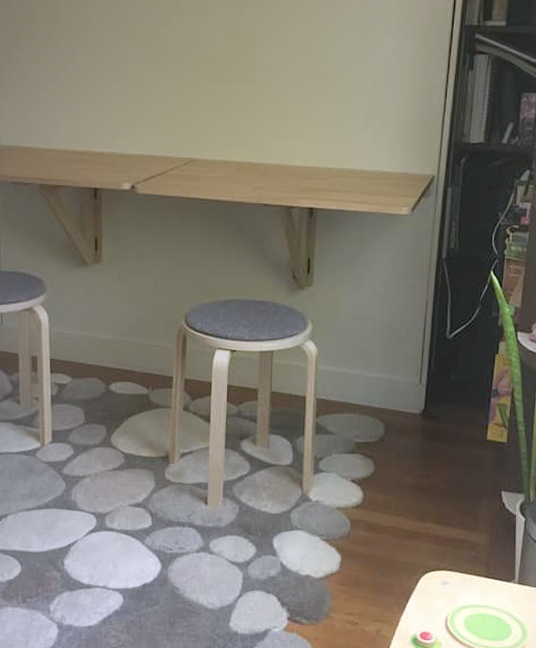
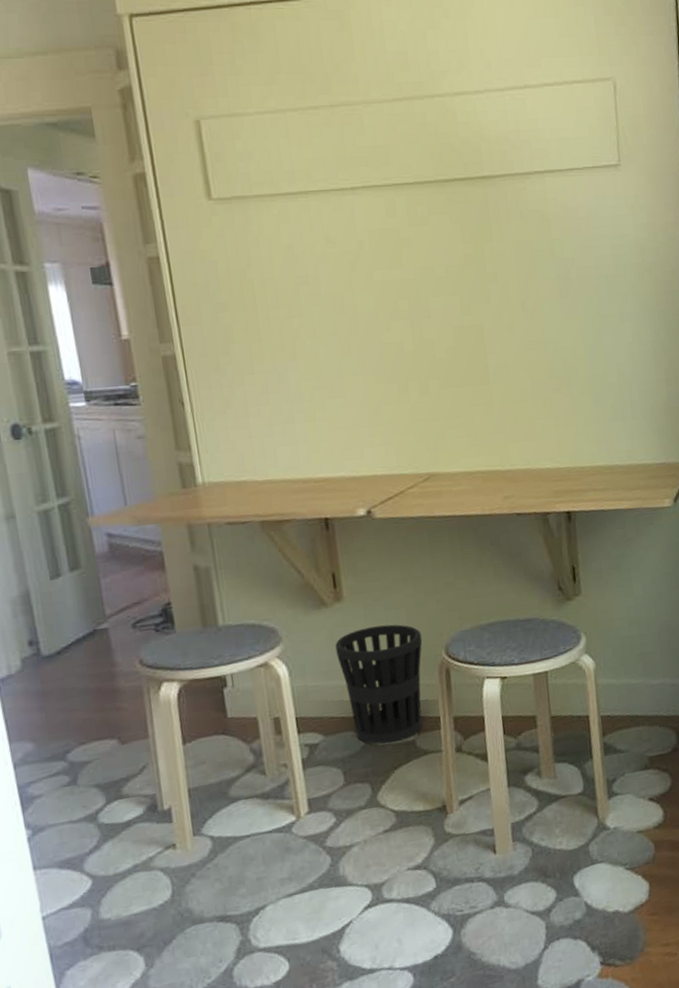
wastebasket: none [90,289,166,394] -> present [335,624,423,745]

